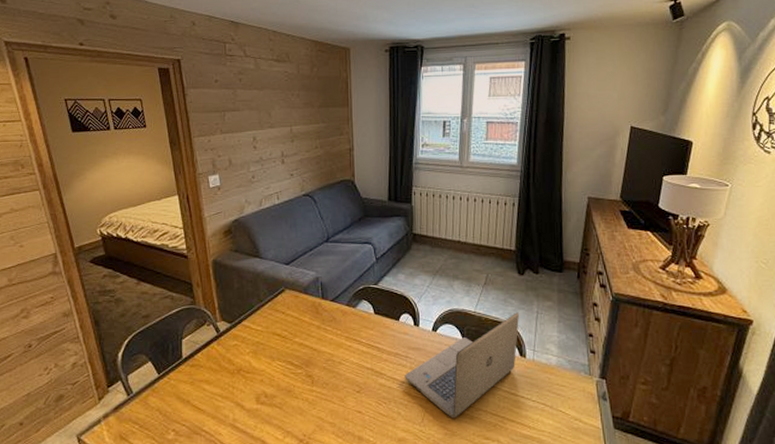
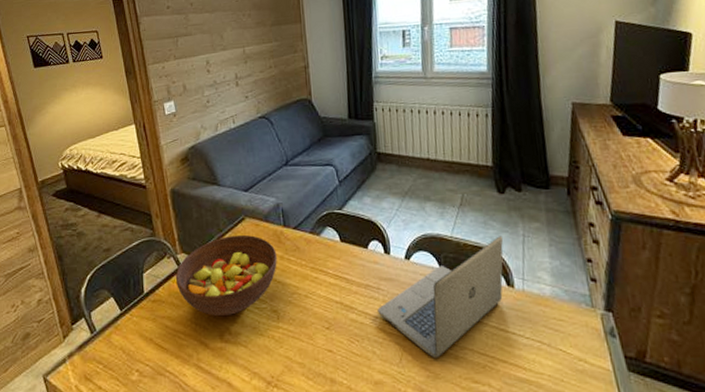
fruit bowl: none [214,305,314,380] -> present [175,234,277,316]

